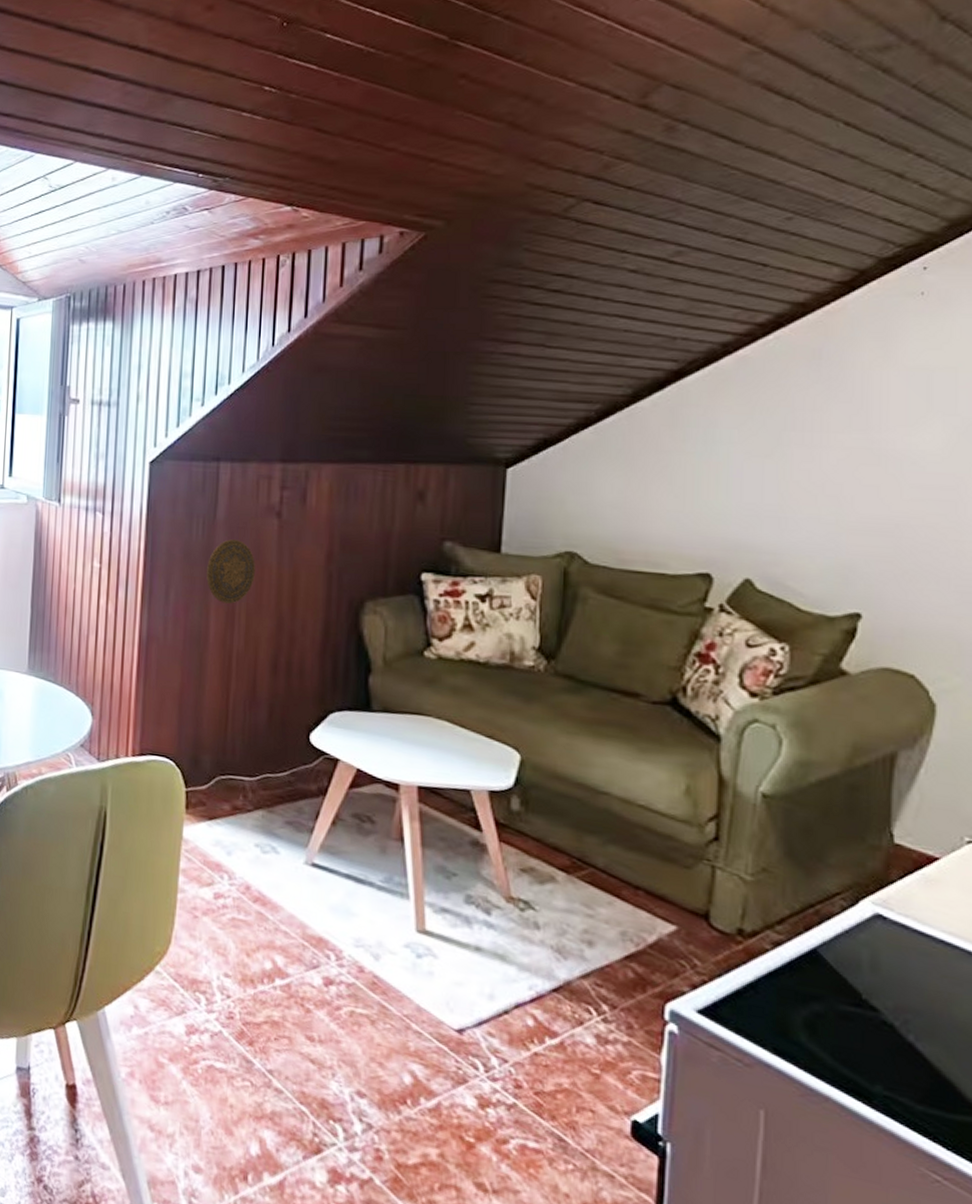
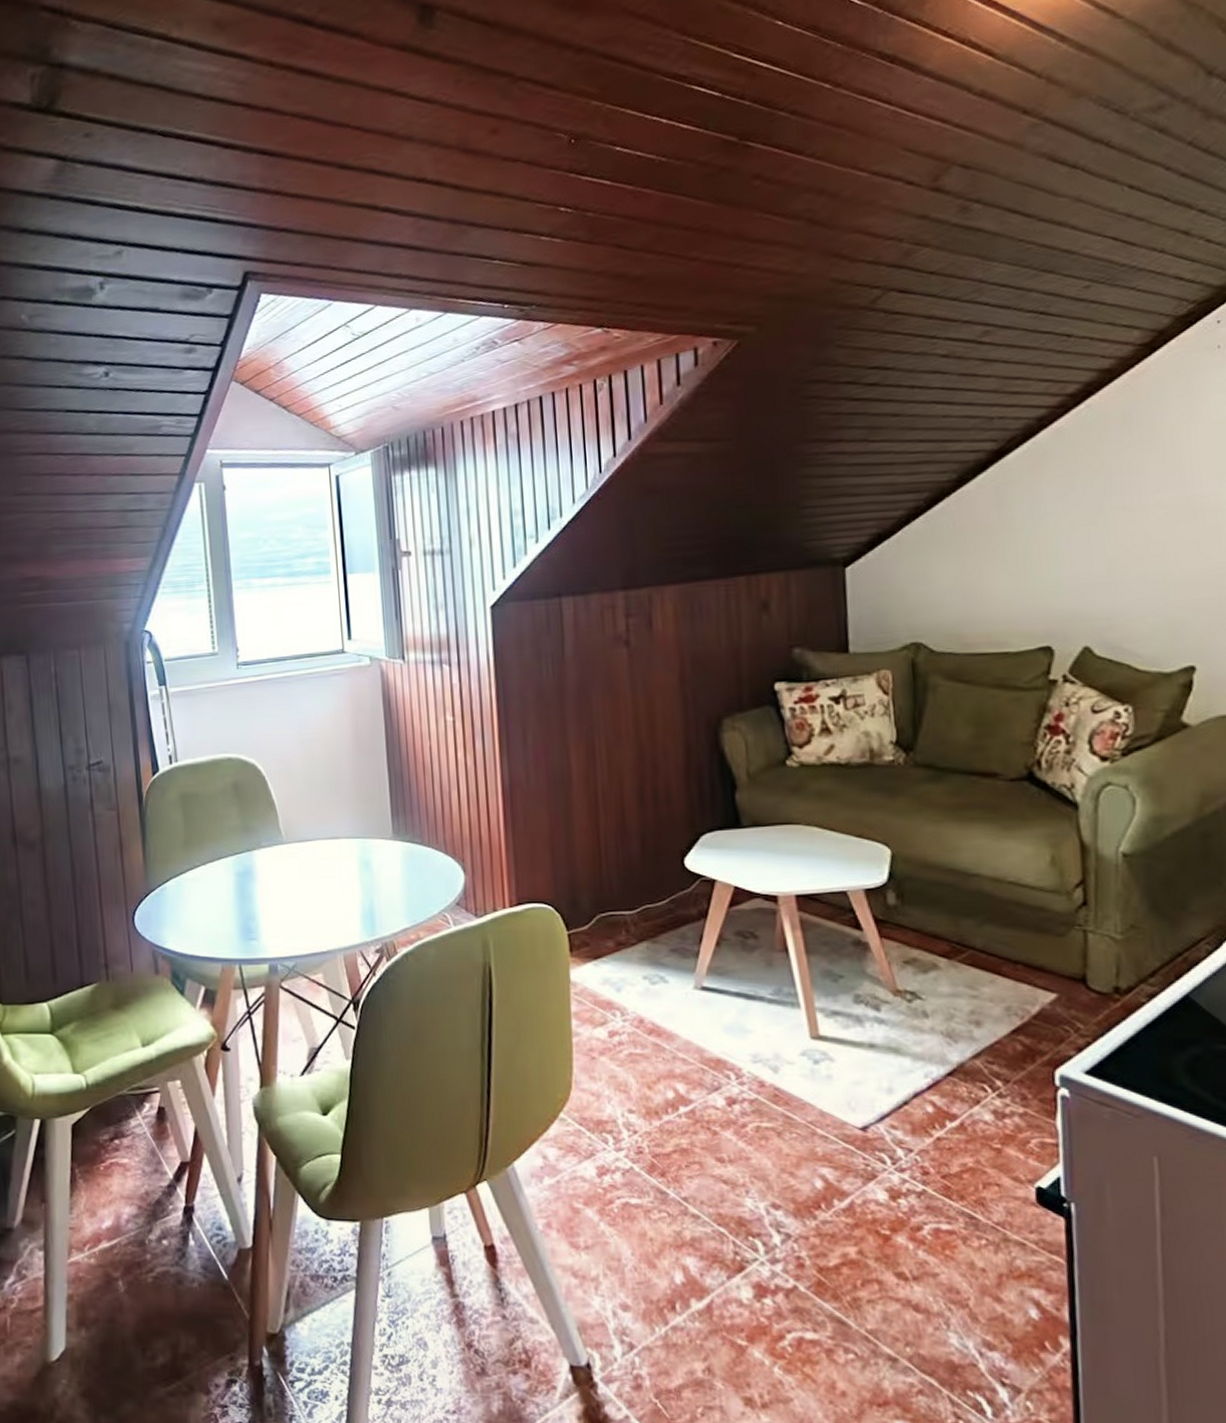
decorative plate: present [206,539,255,604] -> none [561,674,611,740]

